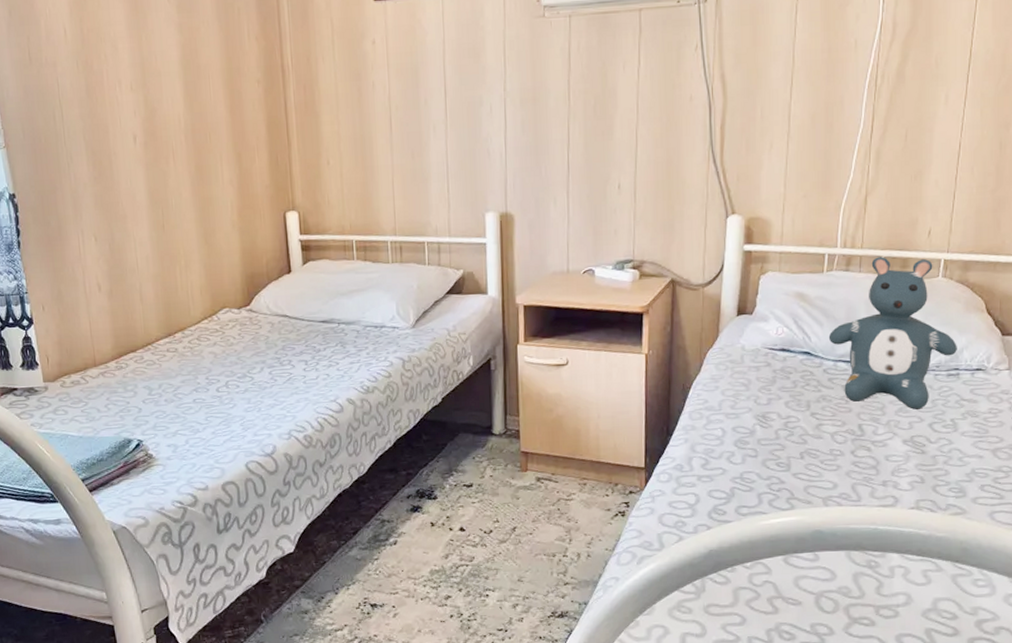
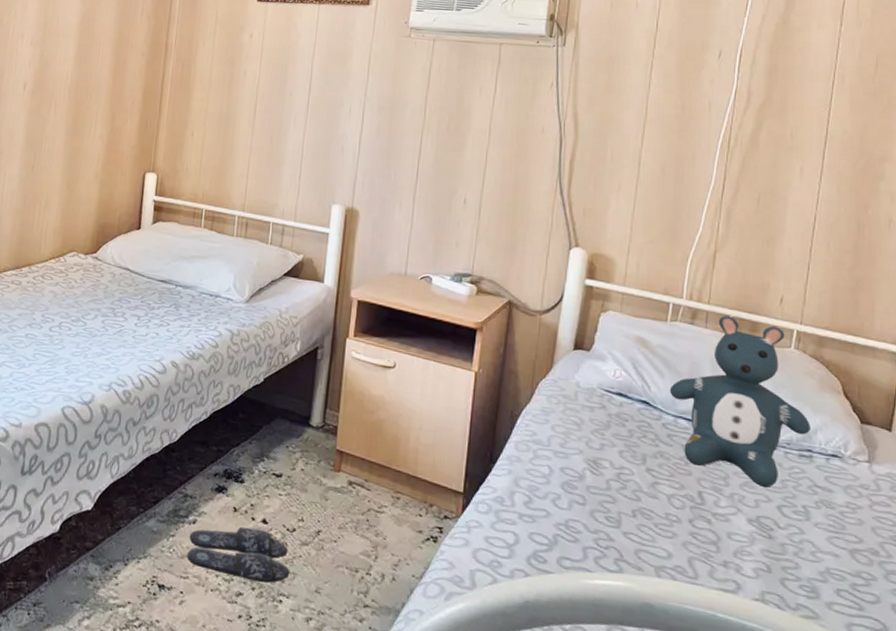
slippers: none [392,537,493,583] -> present [187,526,290,583]

